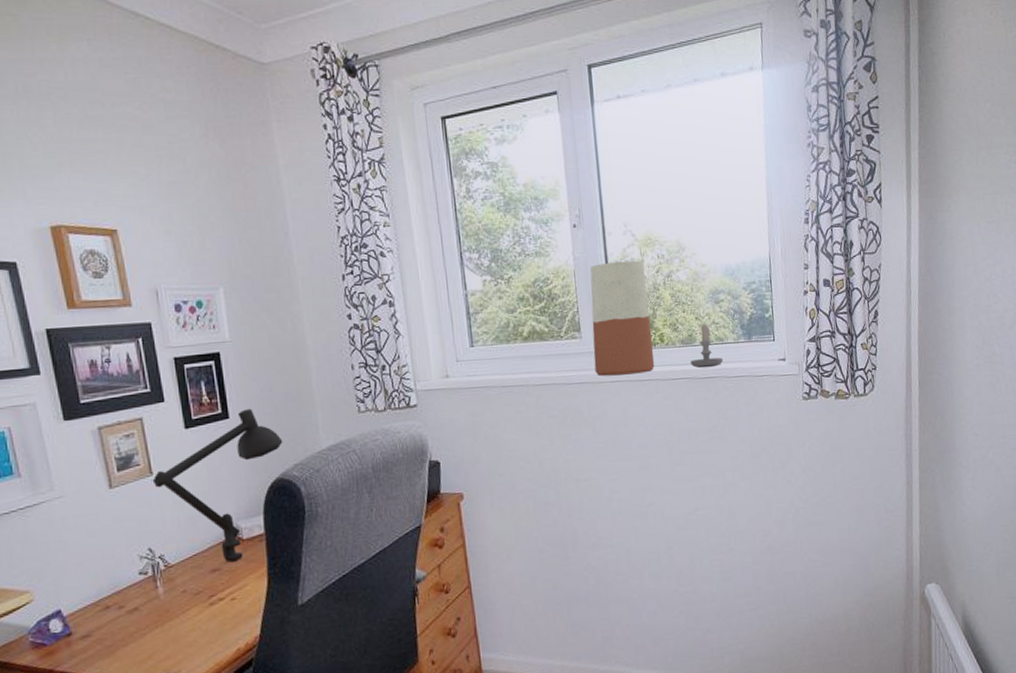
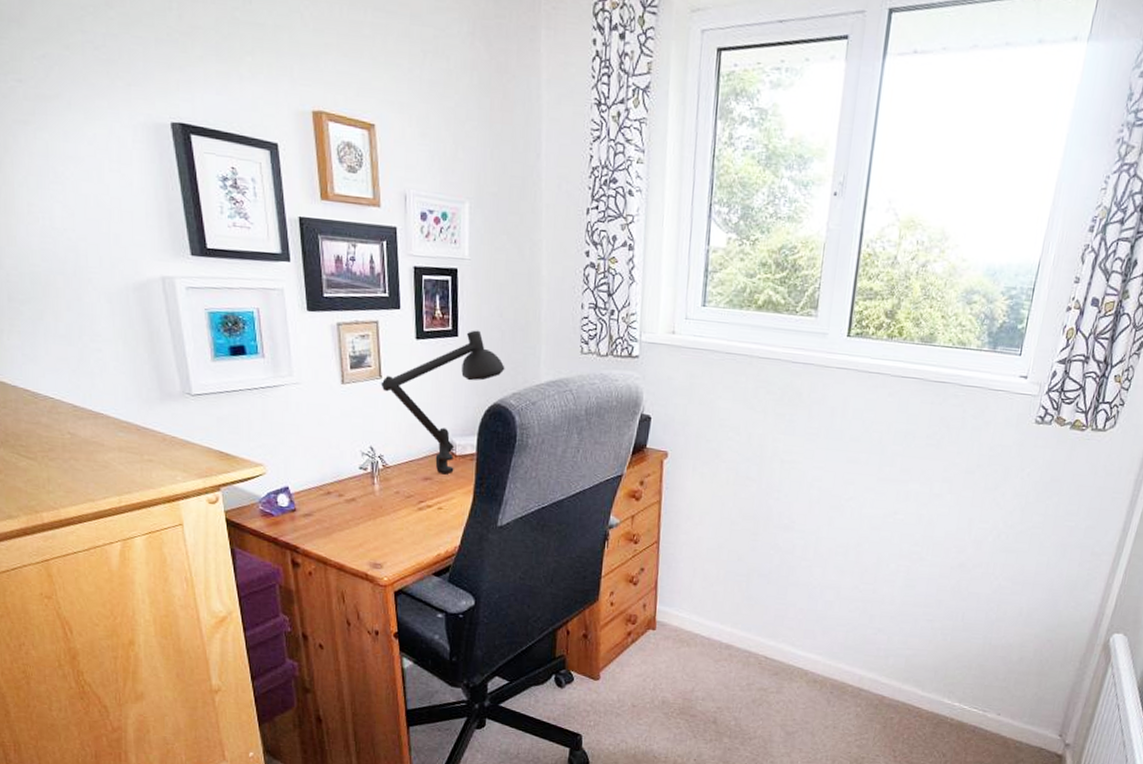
vase: present [589,260,655,377] -> none [823,240,901,366]
candle: present [690,322,723,369] -> none [924,322,960,372]

